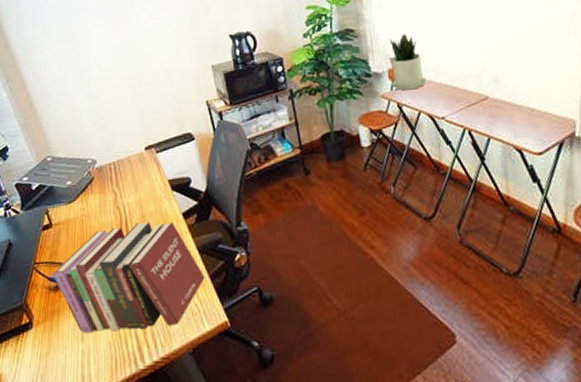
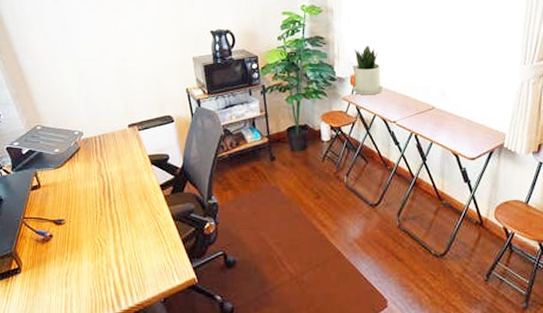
books: present [52,222,205,334] -> none [40,190,177,281]

